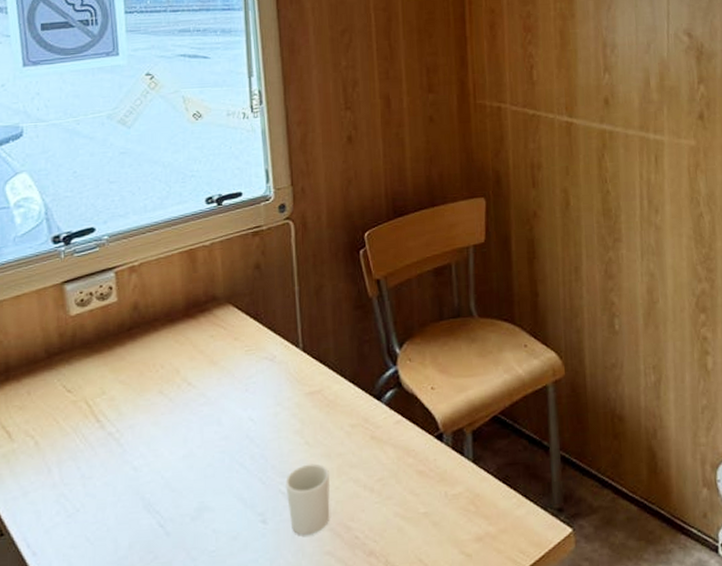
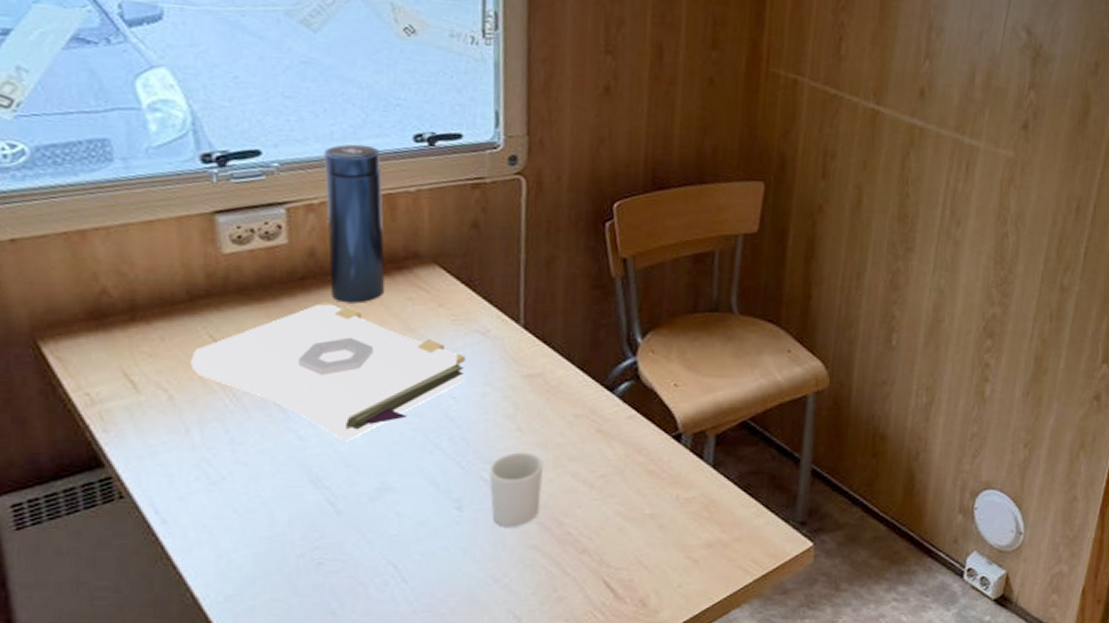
clipboard: none [50,346,260,469] -> present [191,301,466,442]
thermos: none [140,212,192,346] -> present [323,144,385,304]

